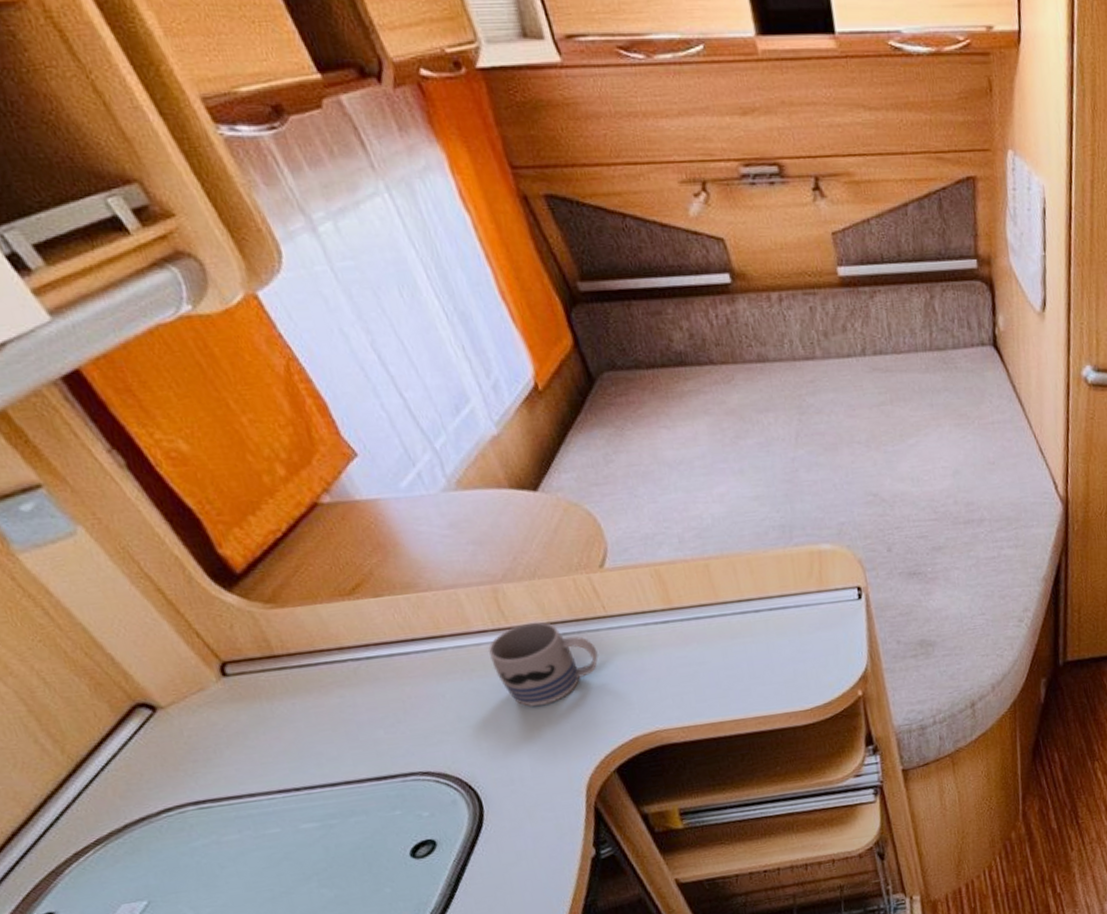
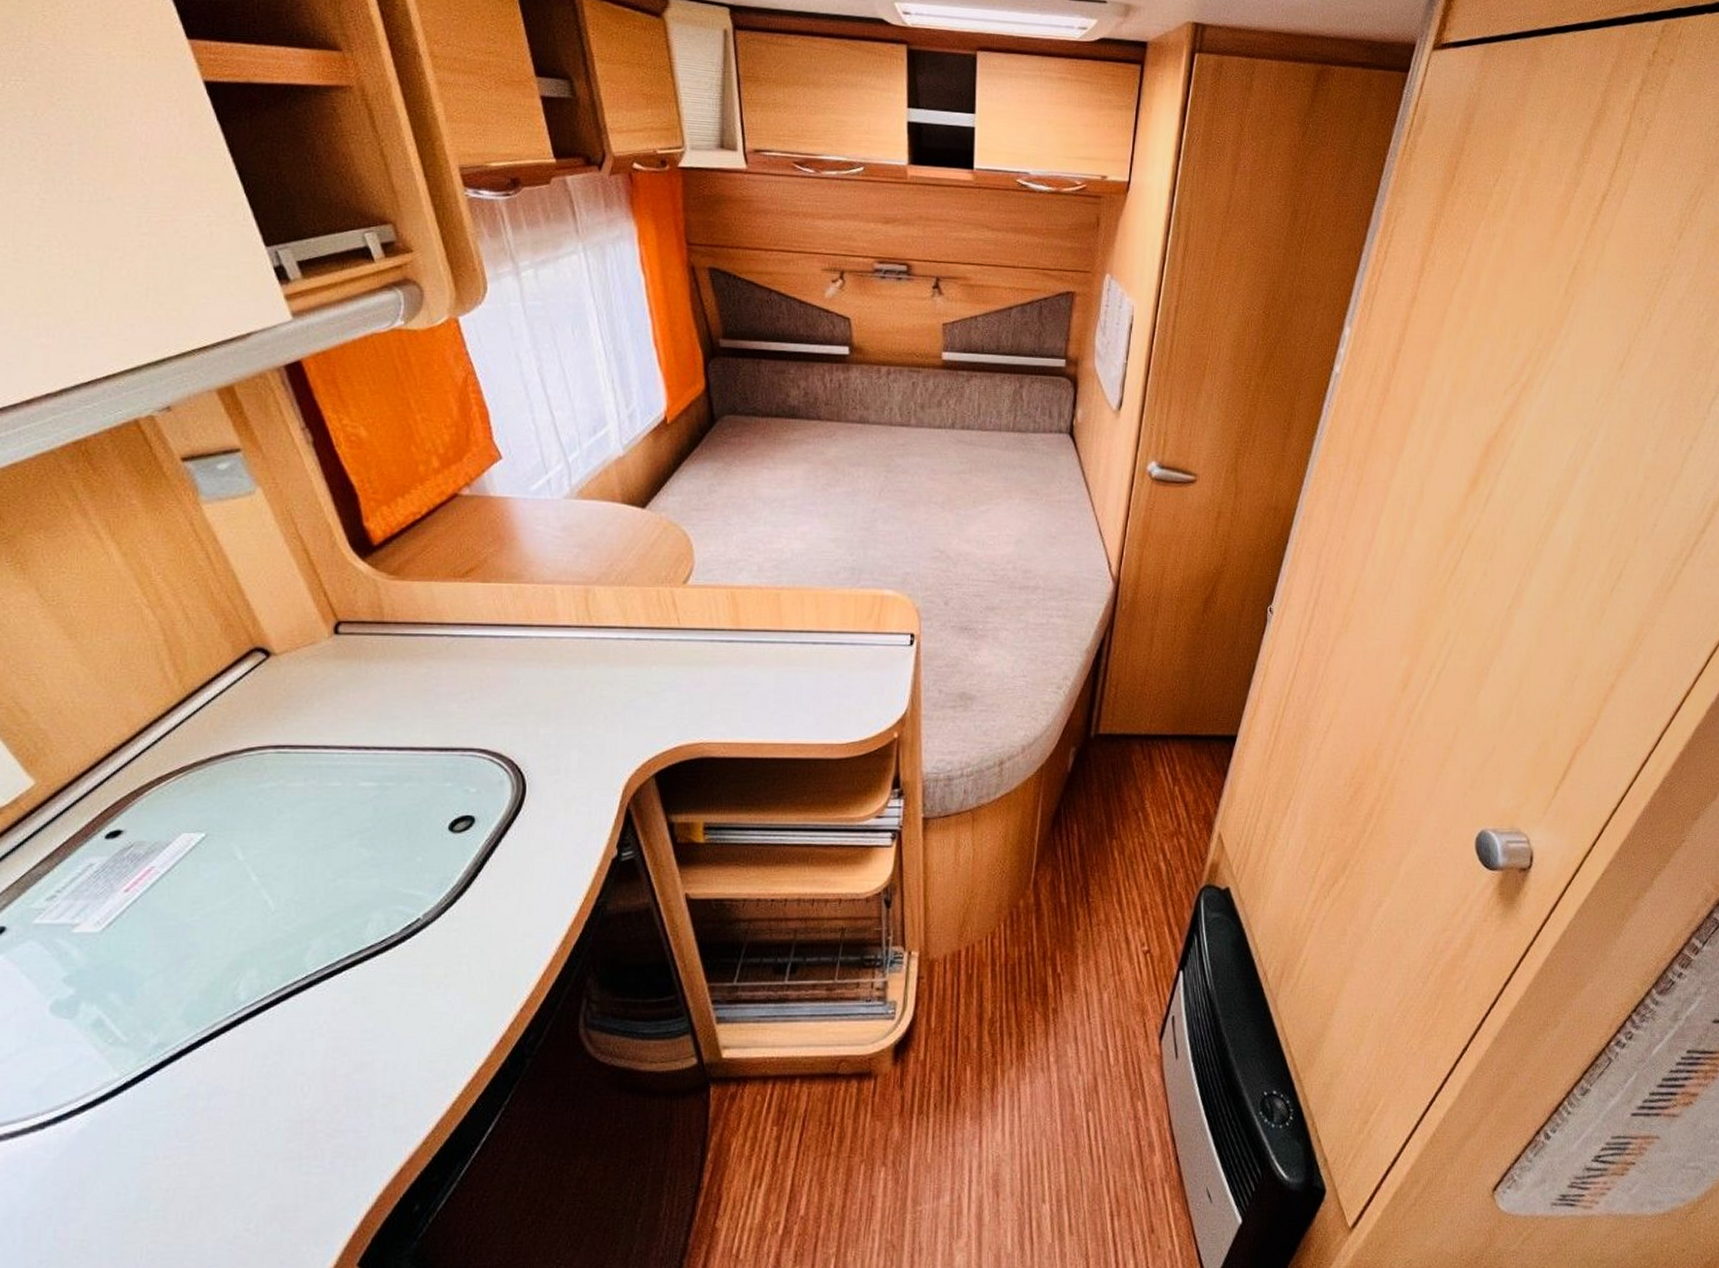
mug: present [488,621,598,708] -> none [568,624,663,703]

